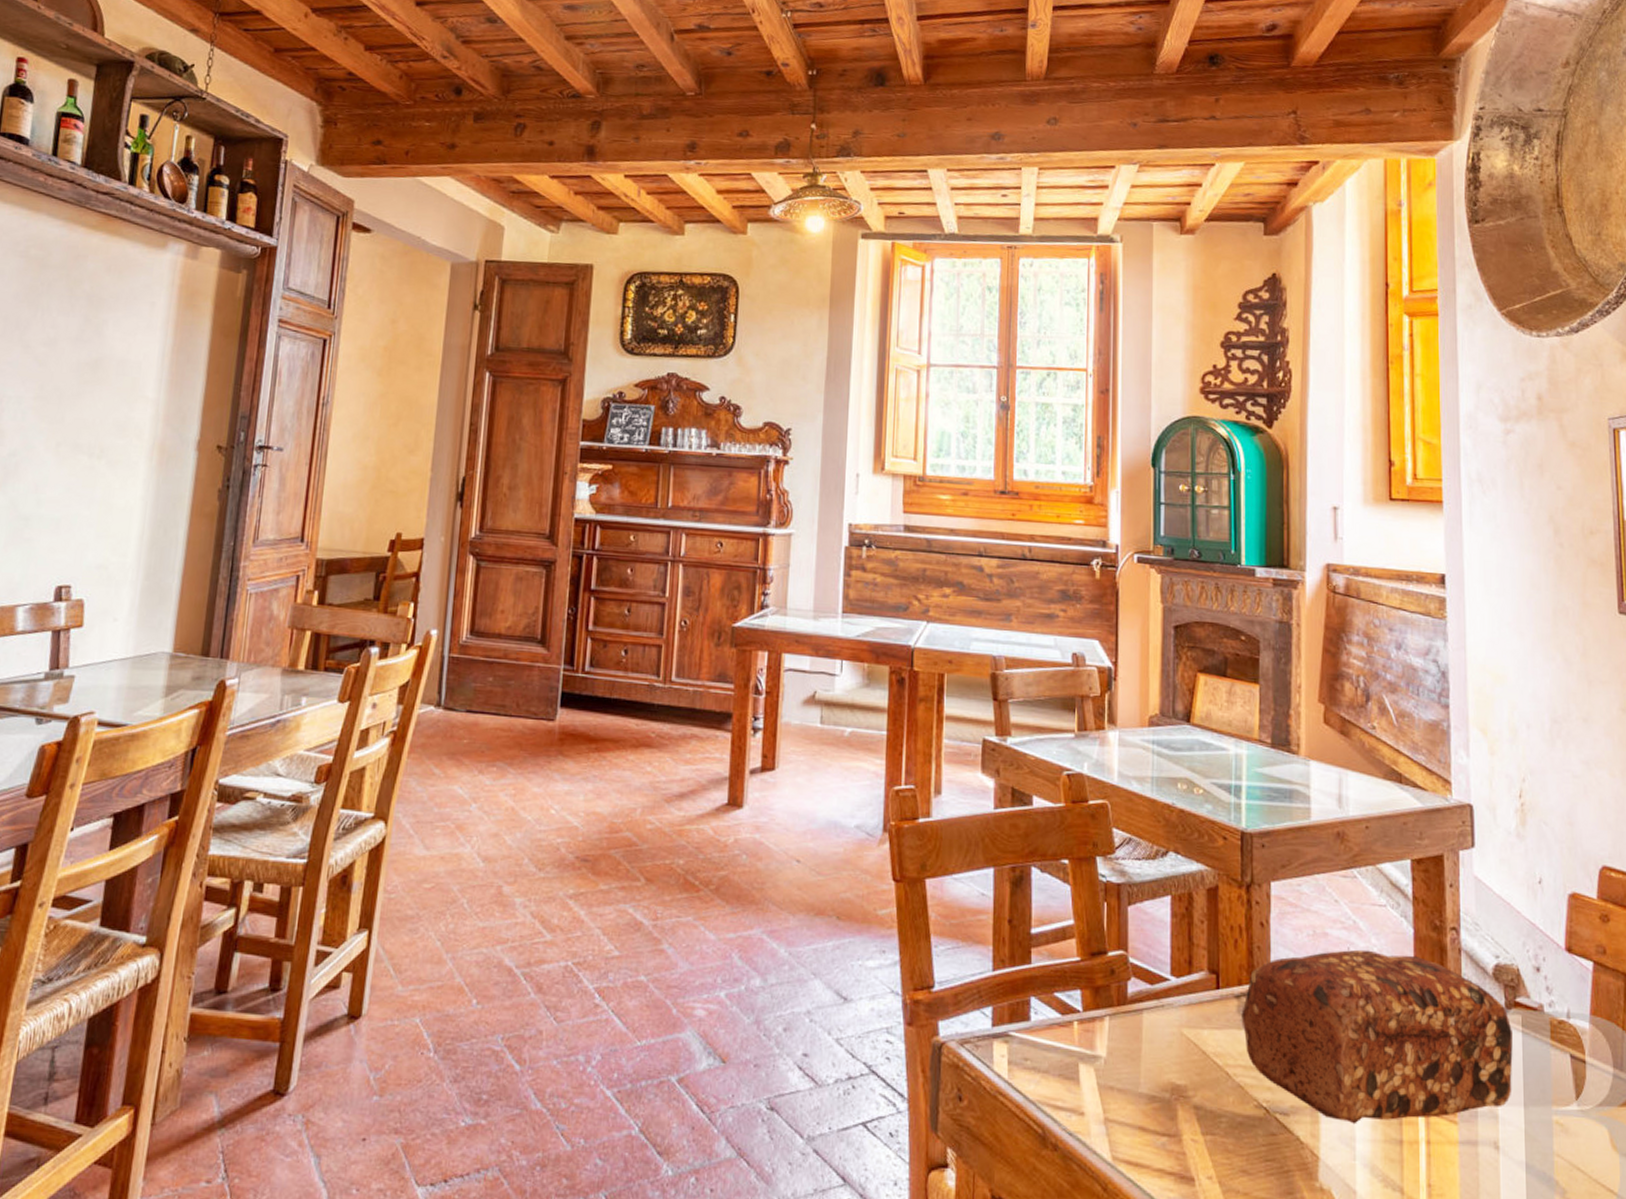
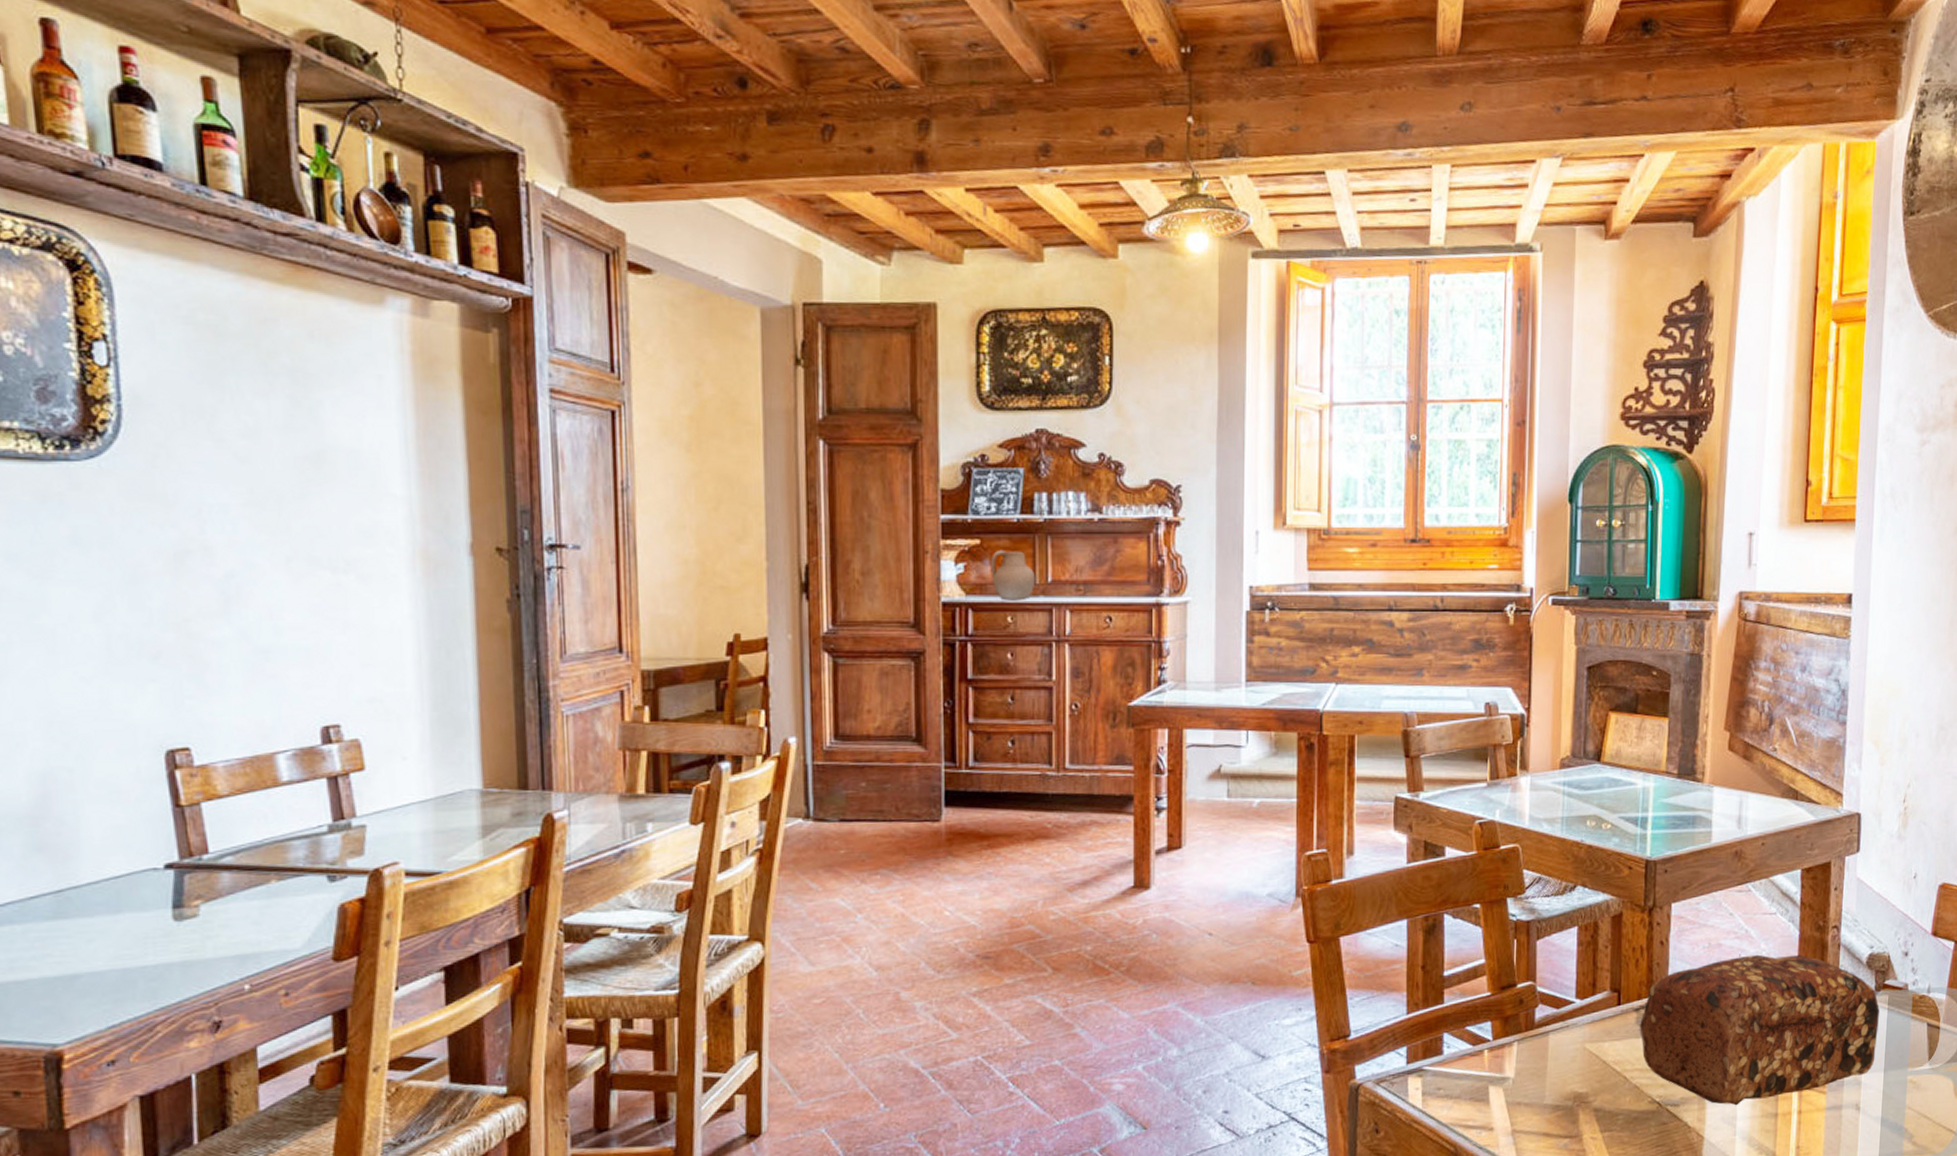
ceramic pitcher: none [619,475,658,522] -> present [990,549,1036,601]

